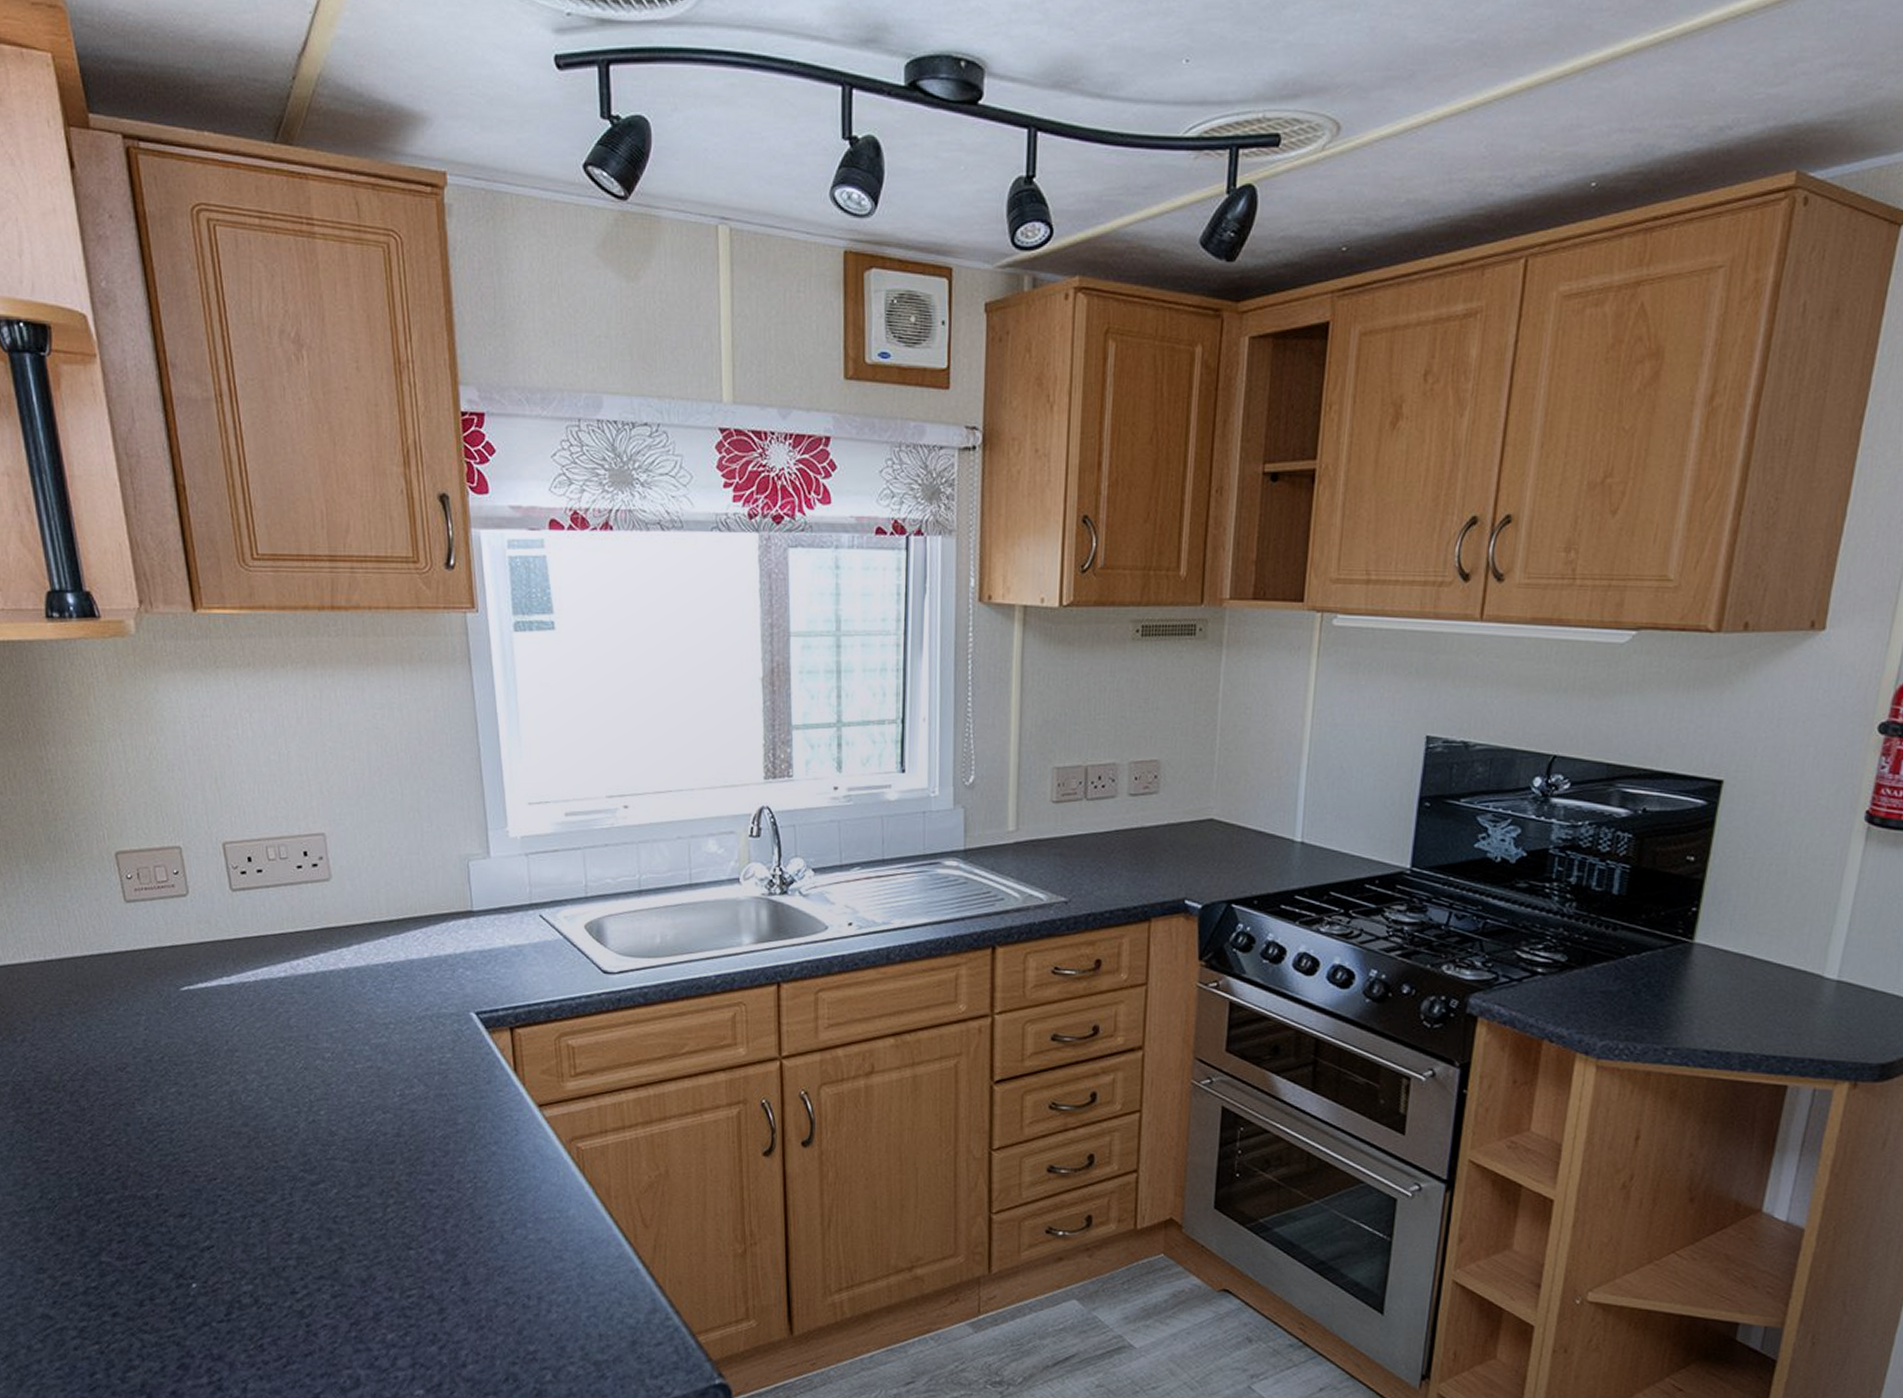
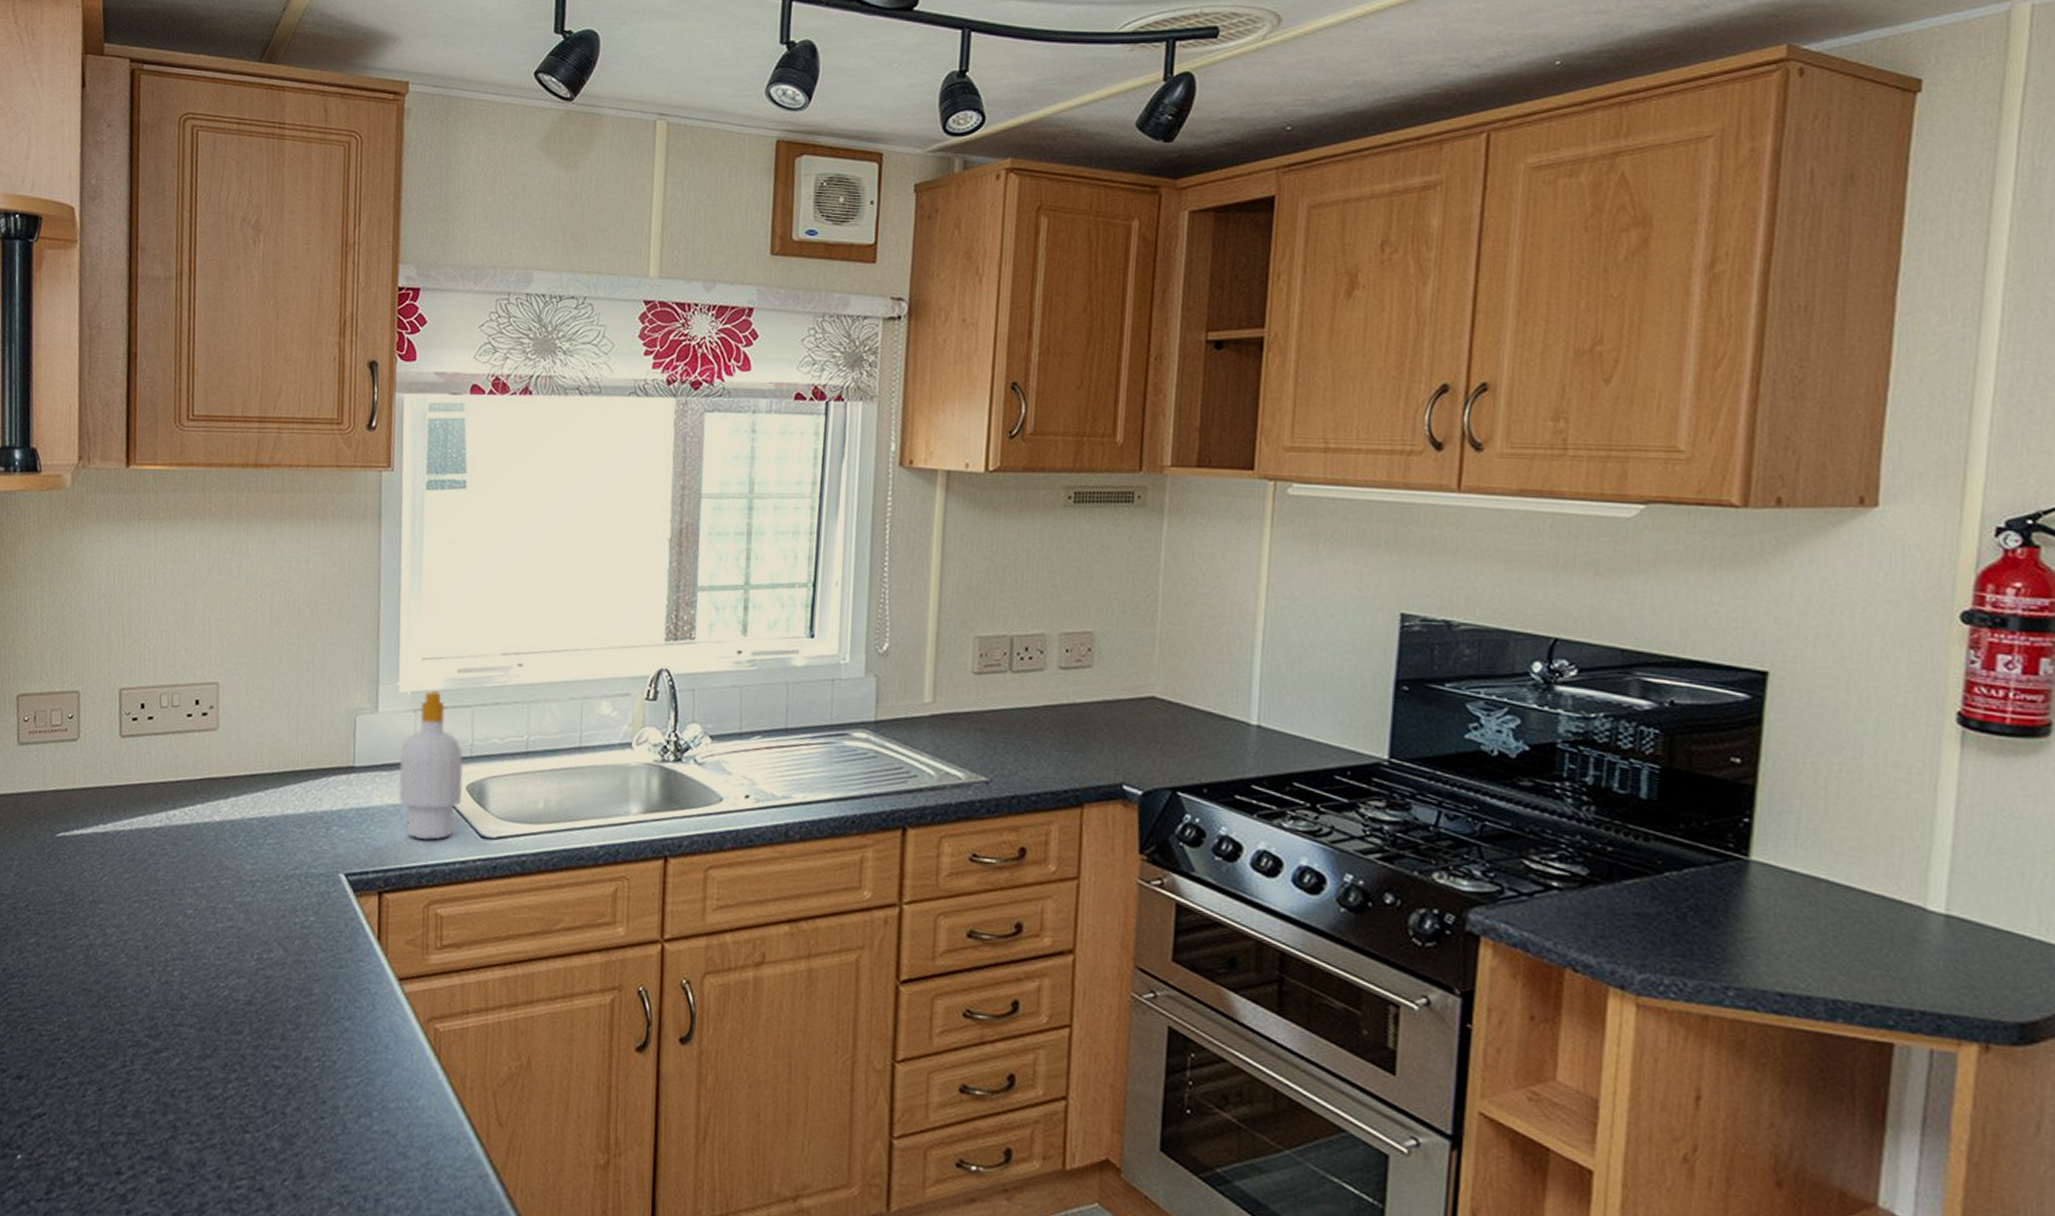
soap bottle: none [516,834,582,978] -> present [398,690,464,841]

